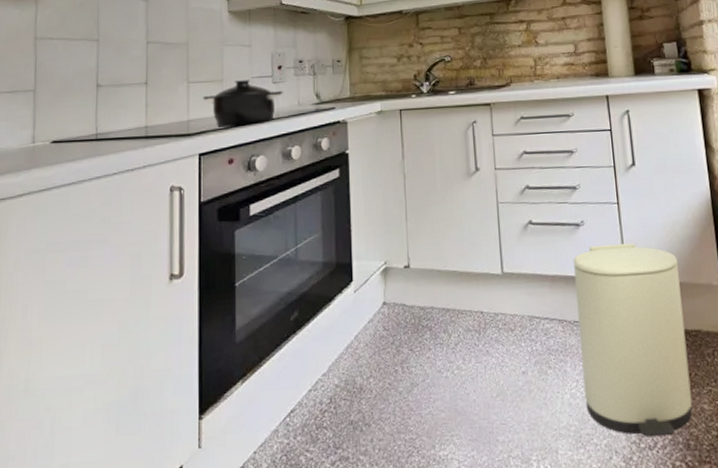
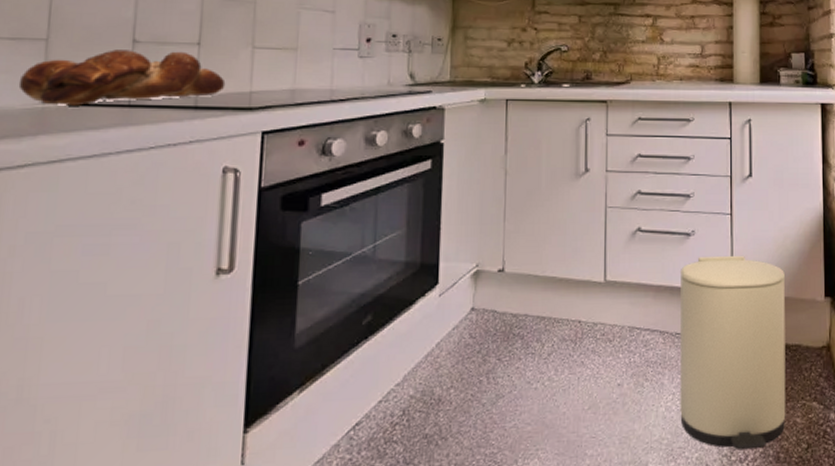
bread loaf: none [15,91,168,144] -> present [18,49,226,106]
saucepan: present [203,80,283,127] -> none [271,51,371,103]

